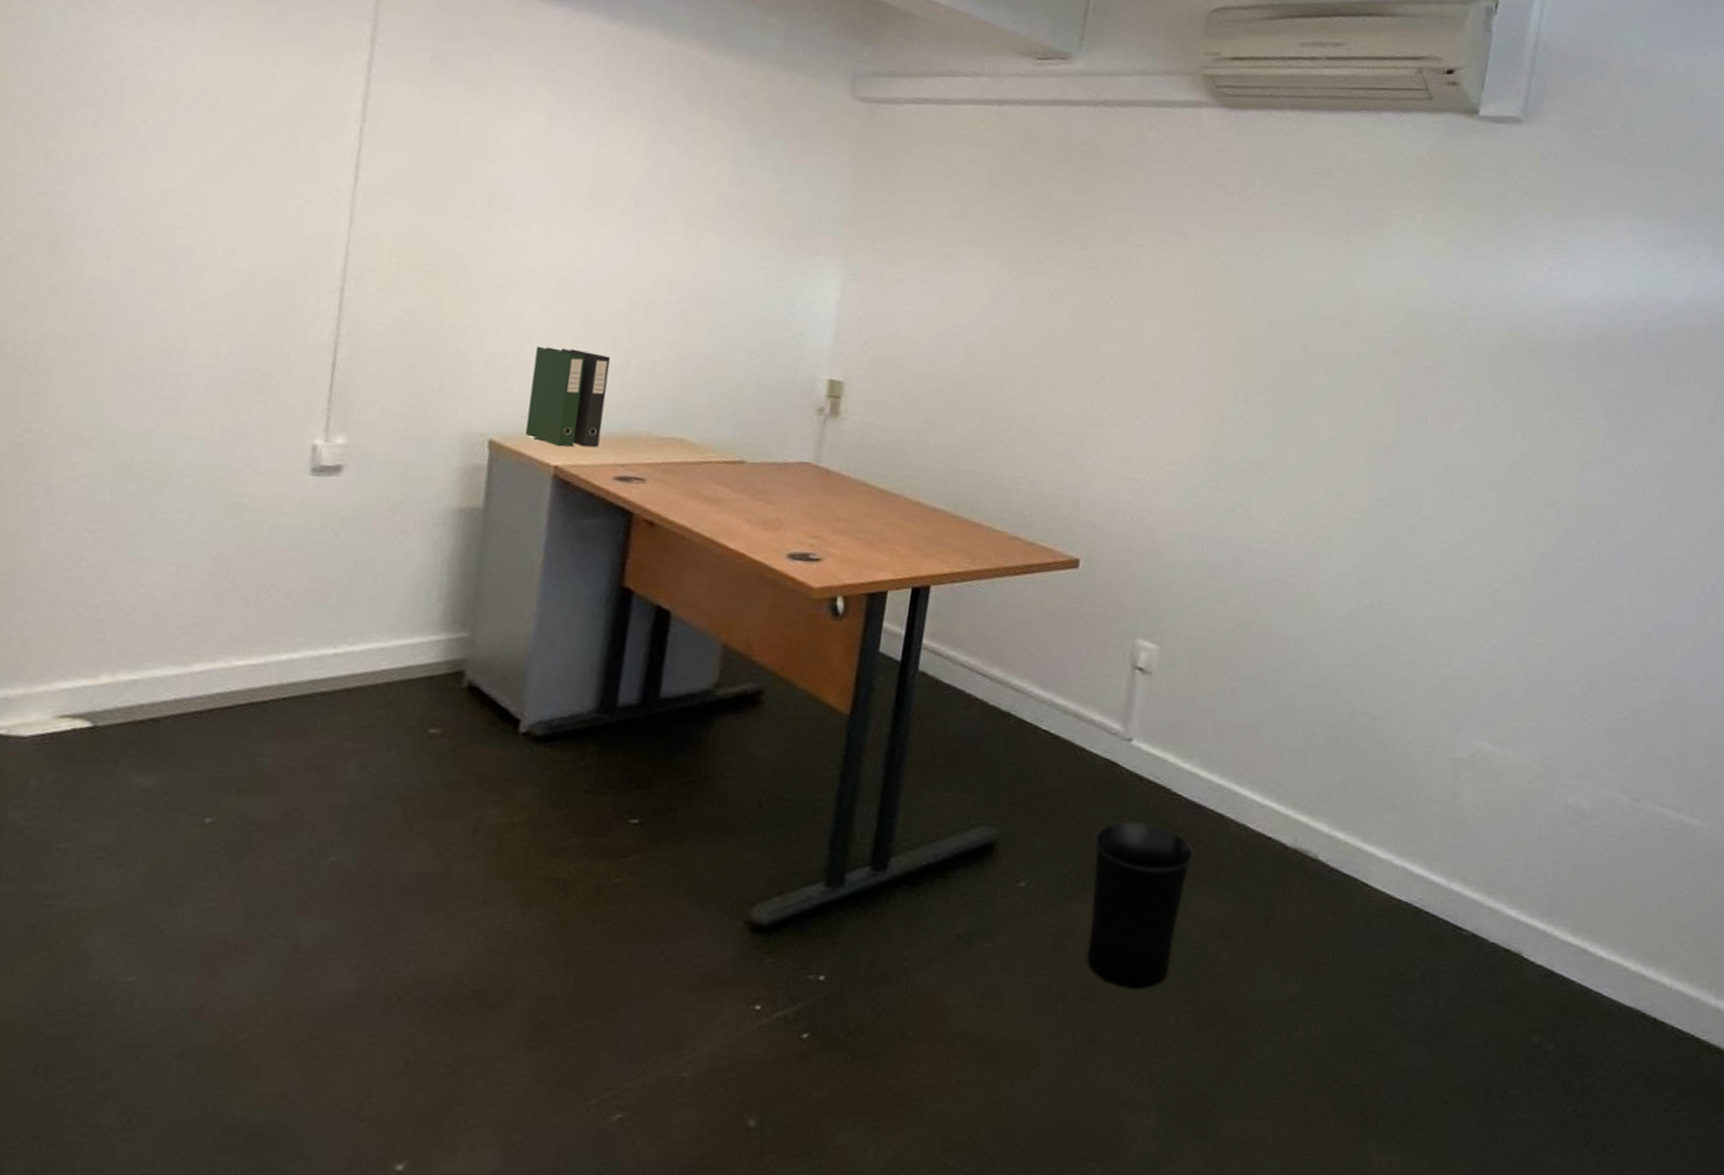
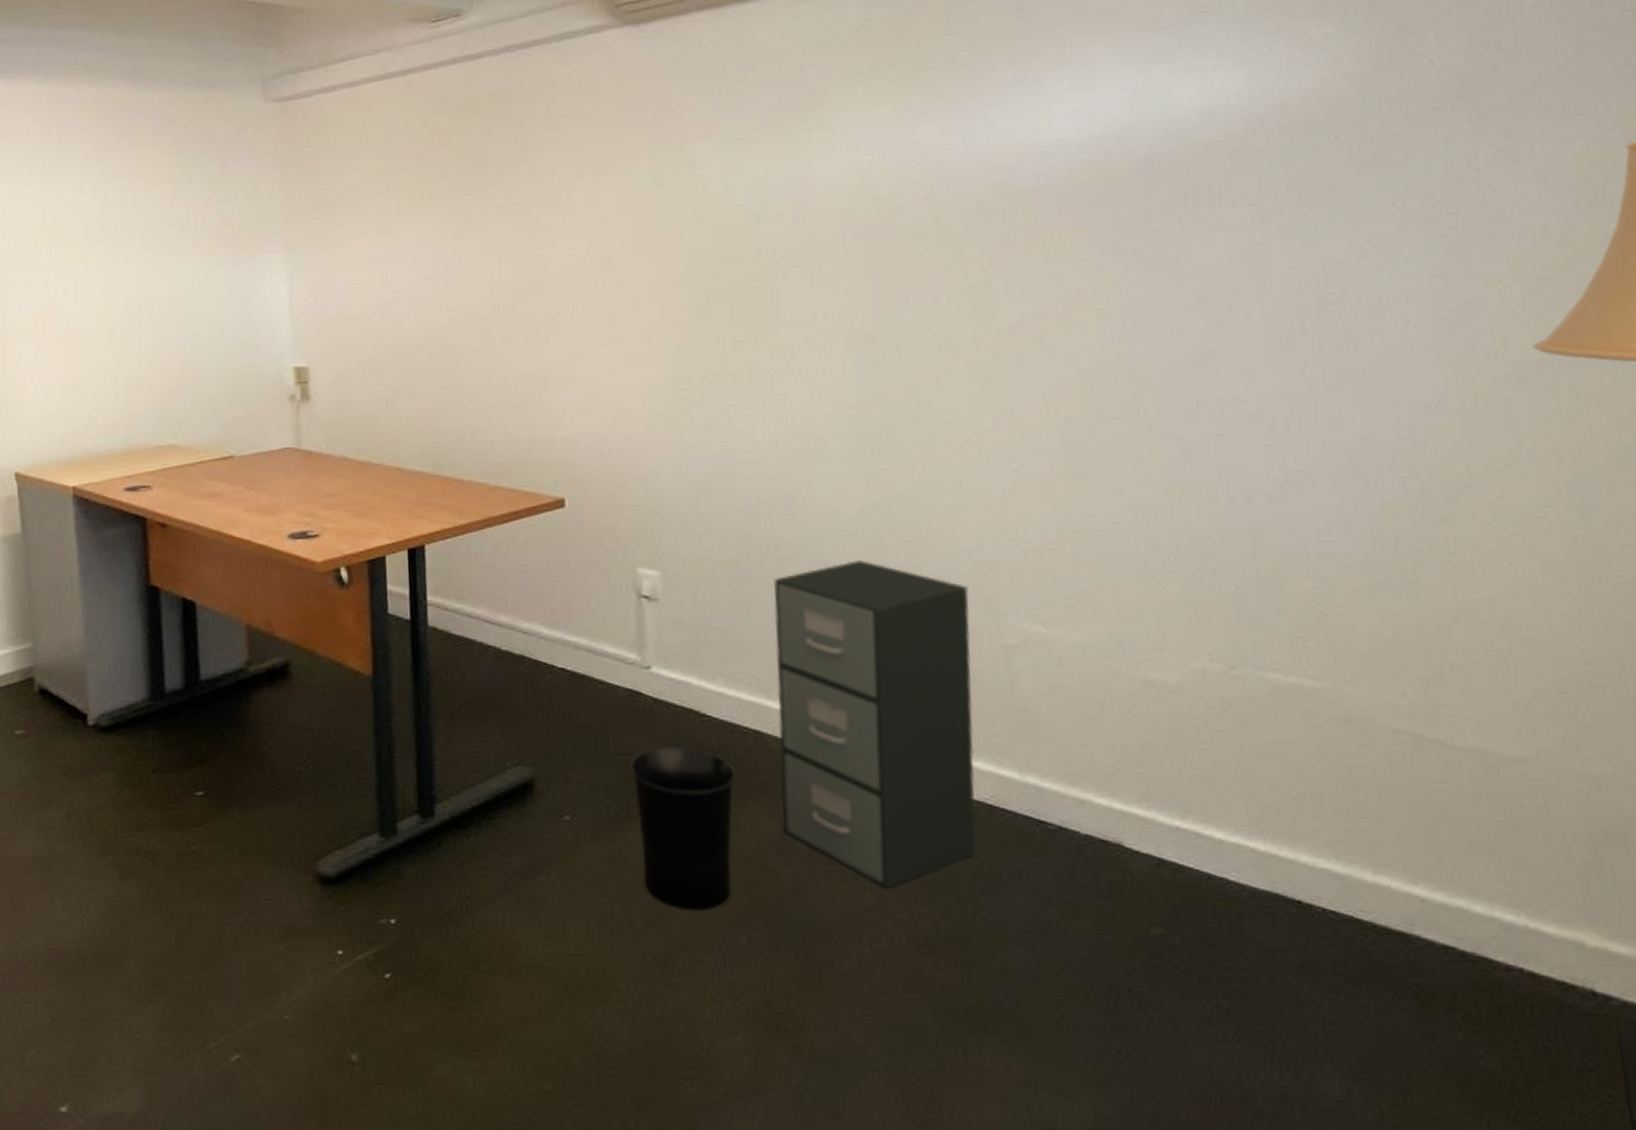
binder: present [525,346,611,448] -> none [37,380,106,470]
filing cabinet: none [1228,659,1433,981] -> present [773,560,977,889]

